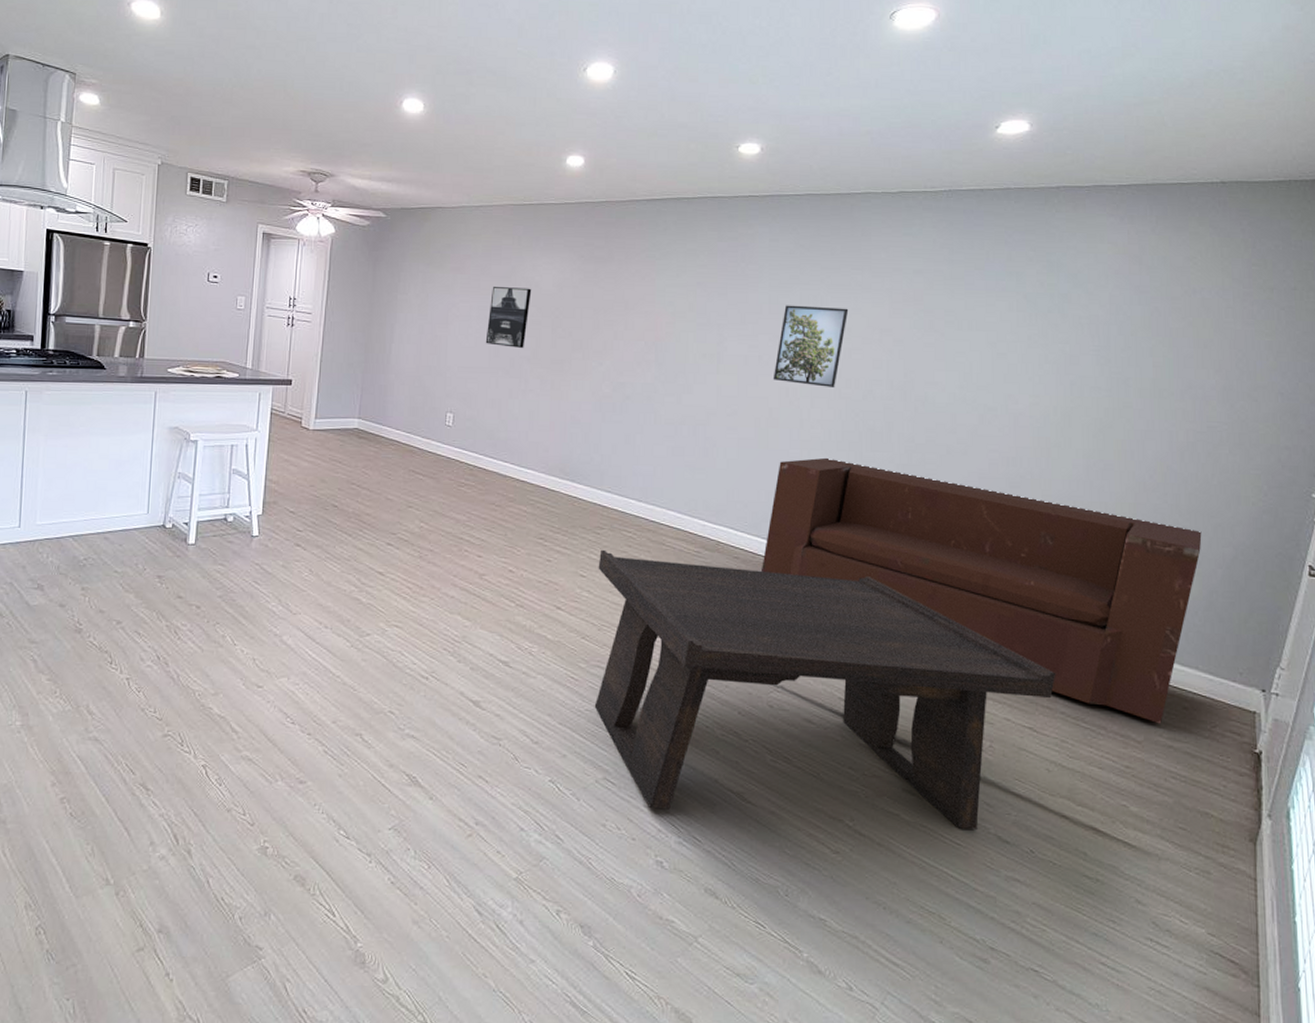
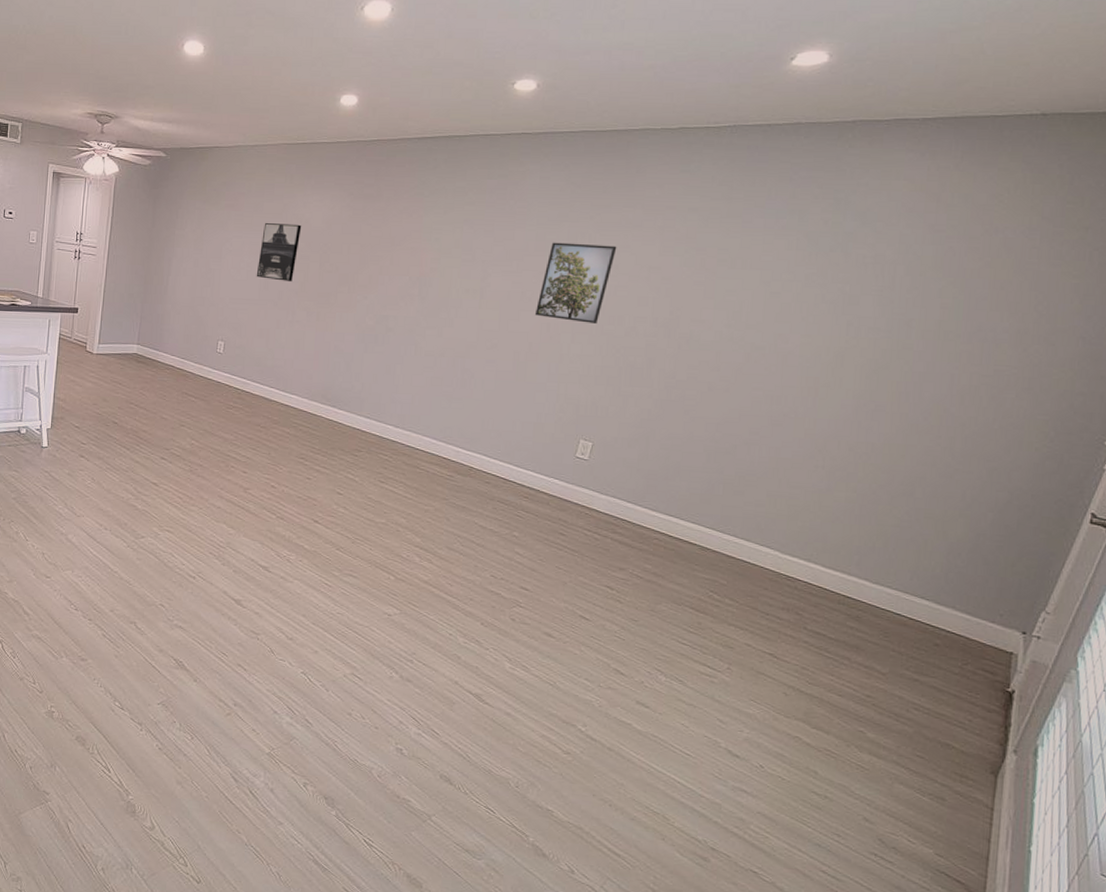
coffee table: present [594,549,1056,829] -> none [345,470,803,743]
sofa: present [762,457,1202,724] -> none [512,391,975,659]

